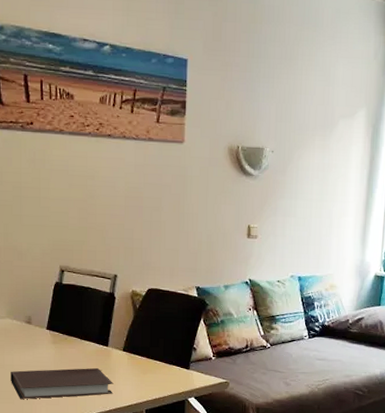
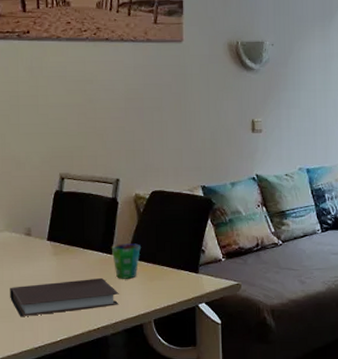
cup: none [107,337,135,371] -> present [111,243,141,279]

